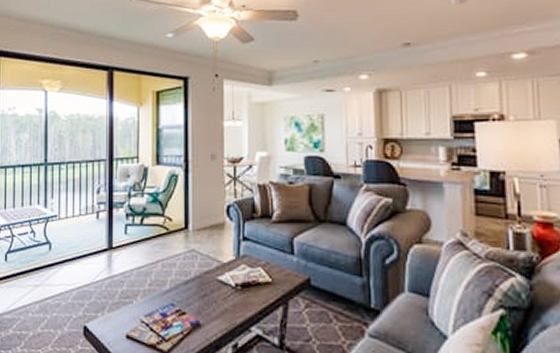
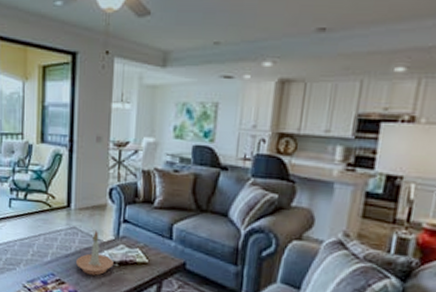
candle holder: none [197,252,236,301] -> present [76,231,114,276]

